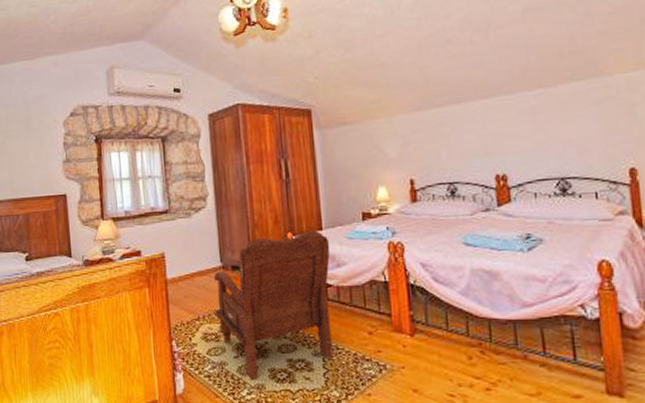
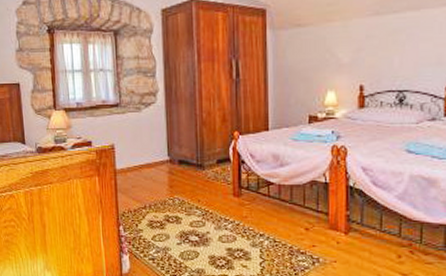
armchair: present [214,230,333,381] -> none [160,130,275,265]

